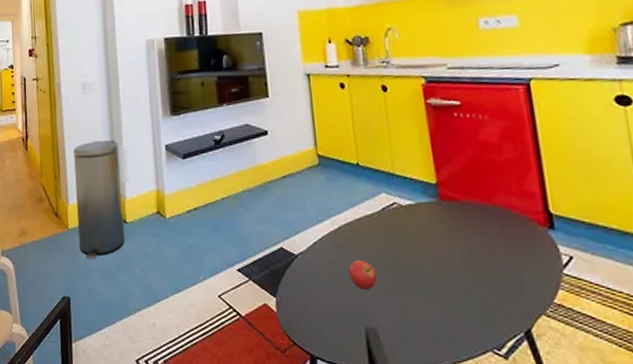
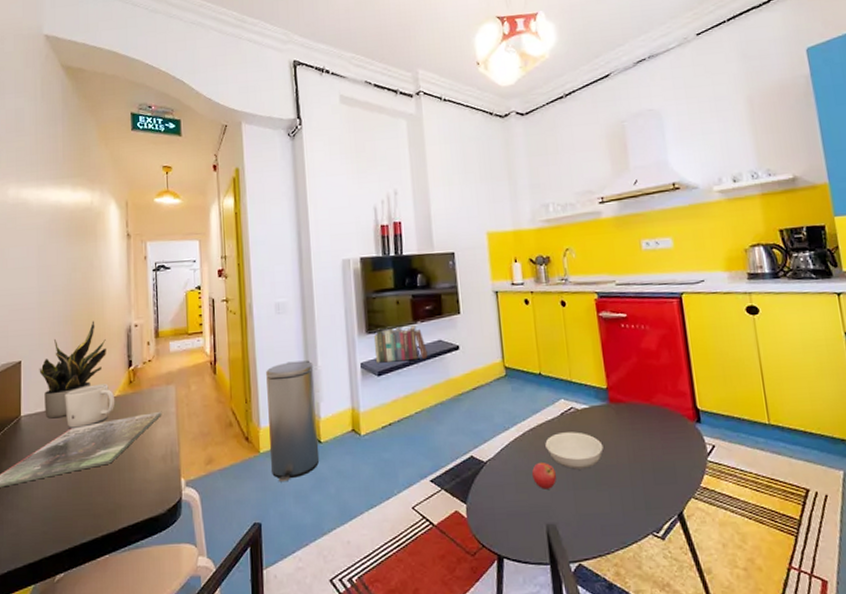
books: none [179,108,234,146] -> present [374,326,428,363]
bowl: none [363,229,432,271] -> present [545,432,603,470]

